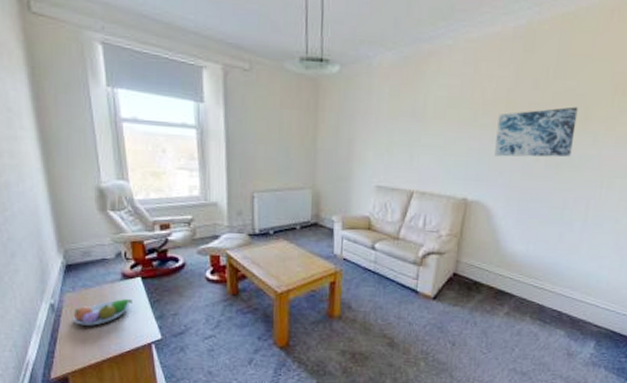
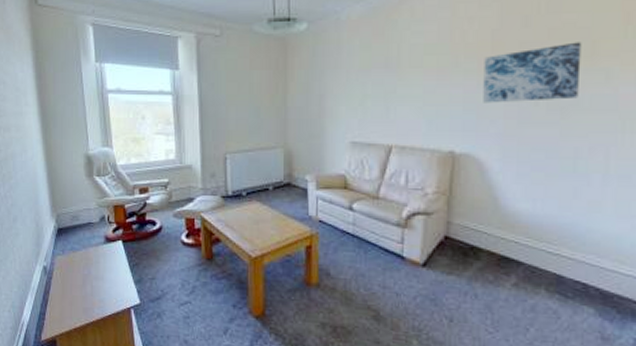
fruit bowl: present [73,298,132,326] -> none [62,261,114,289]

